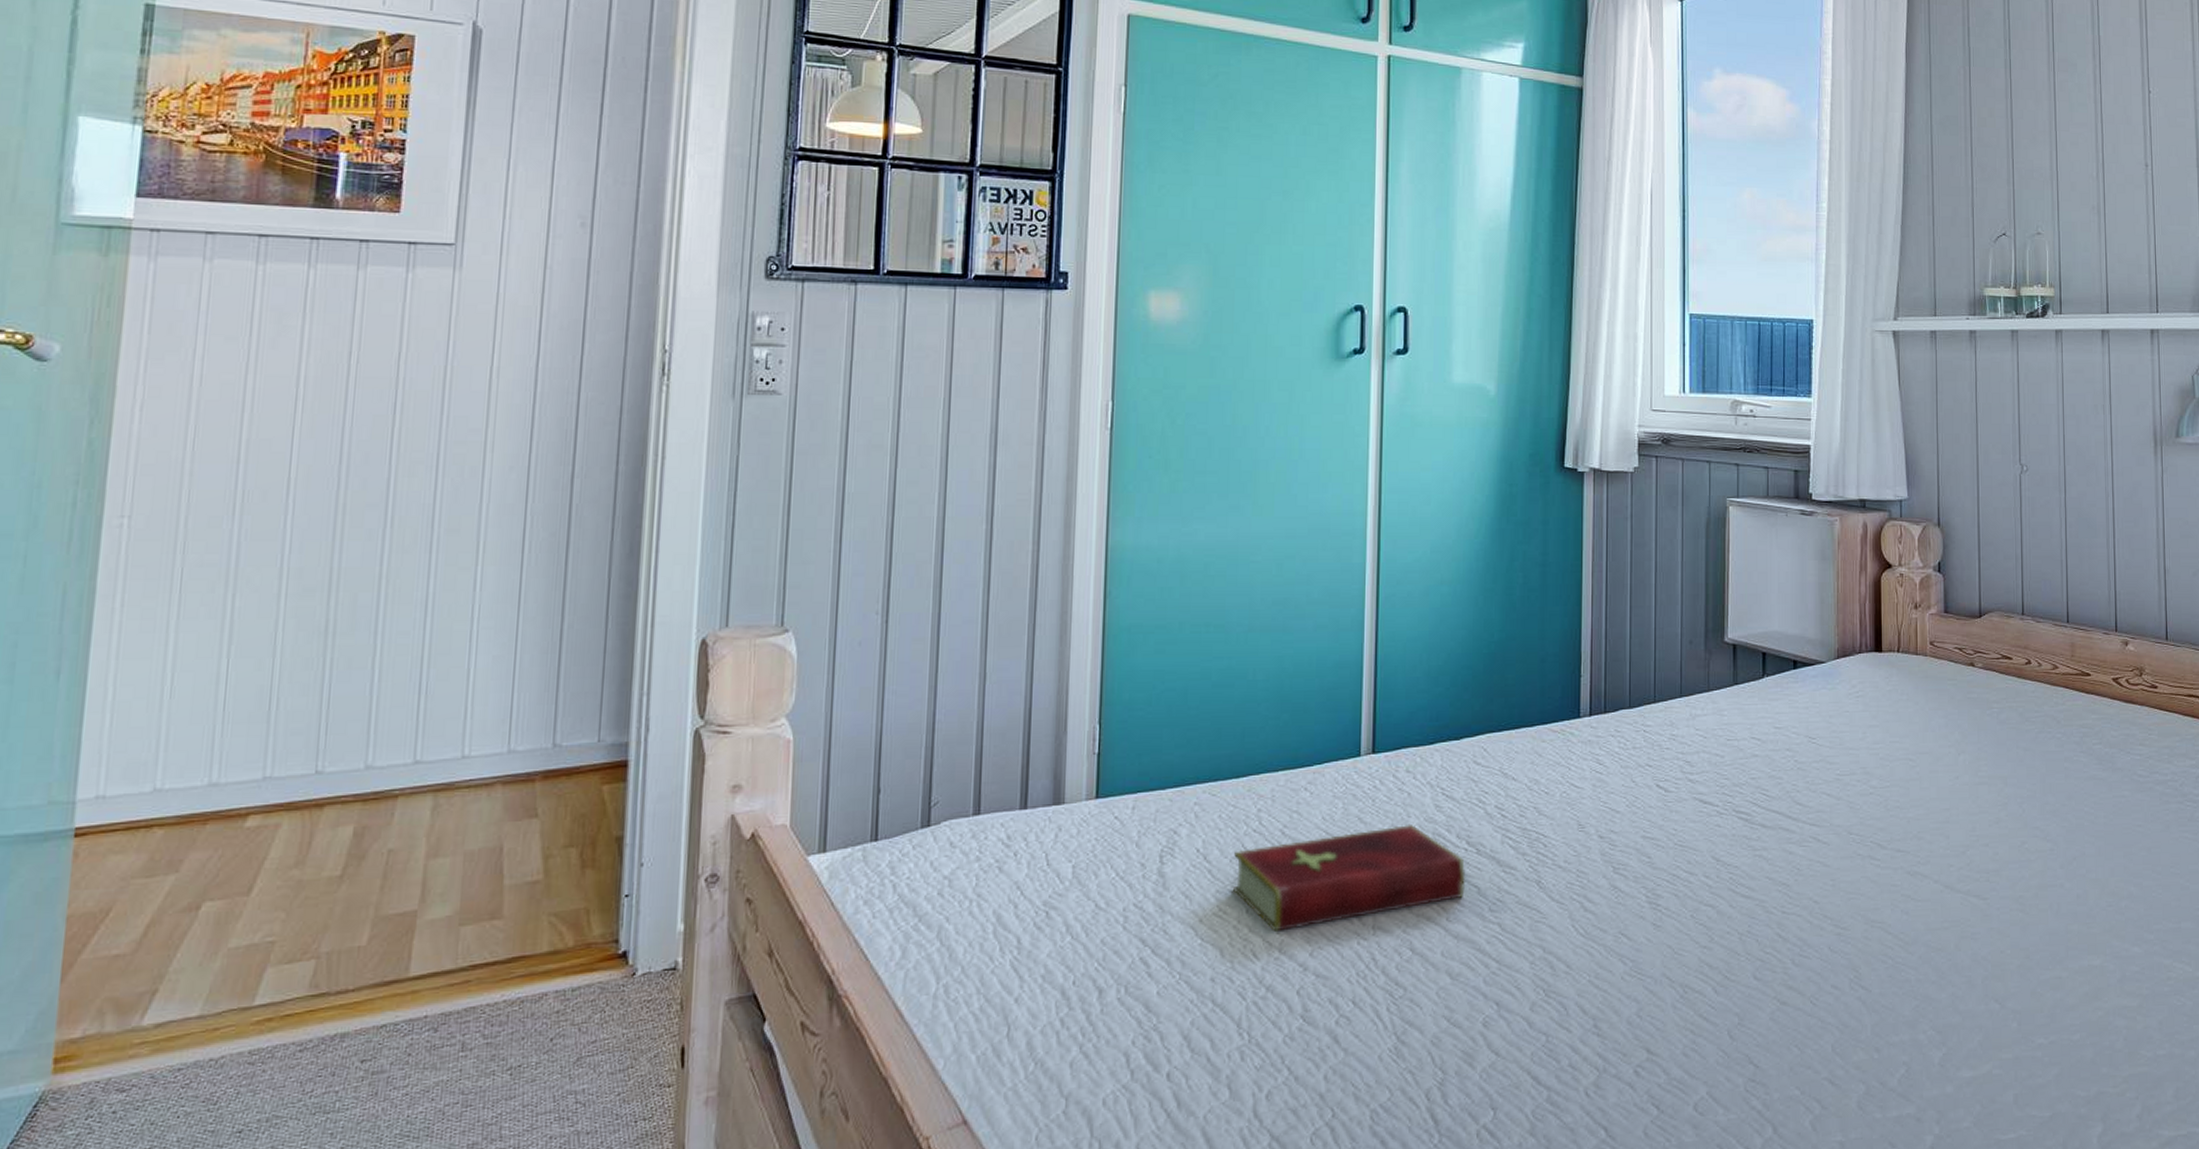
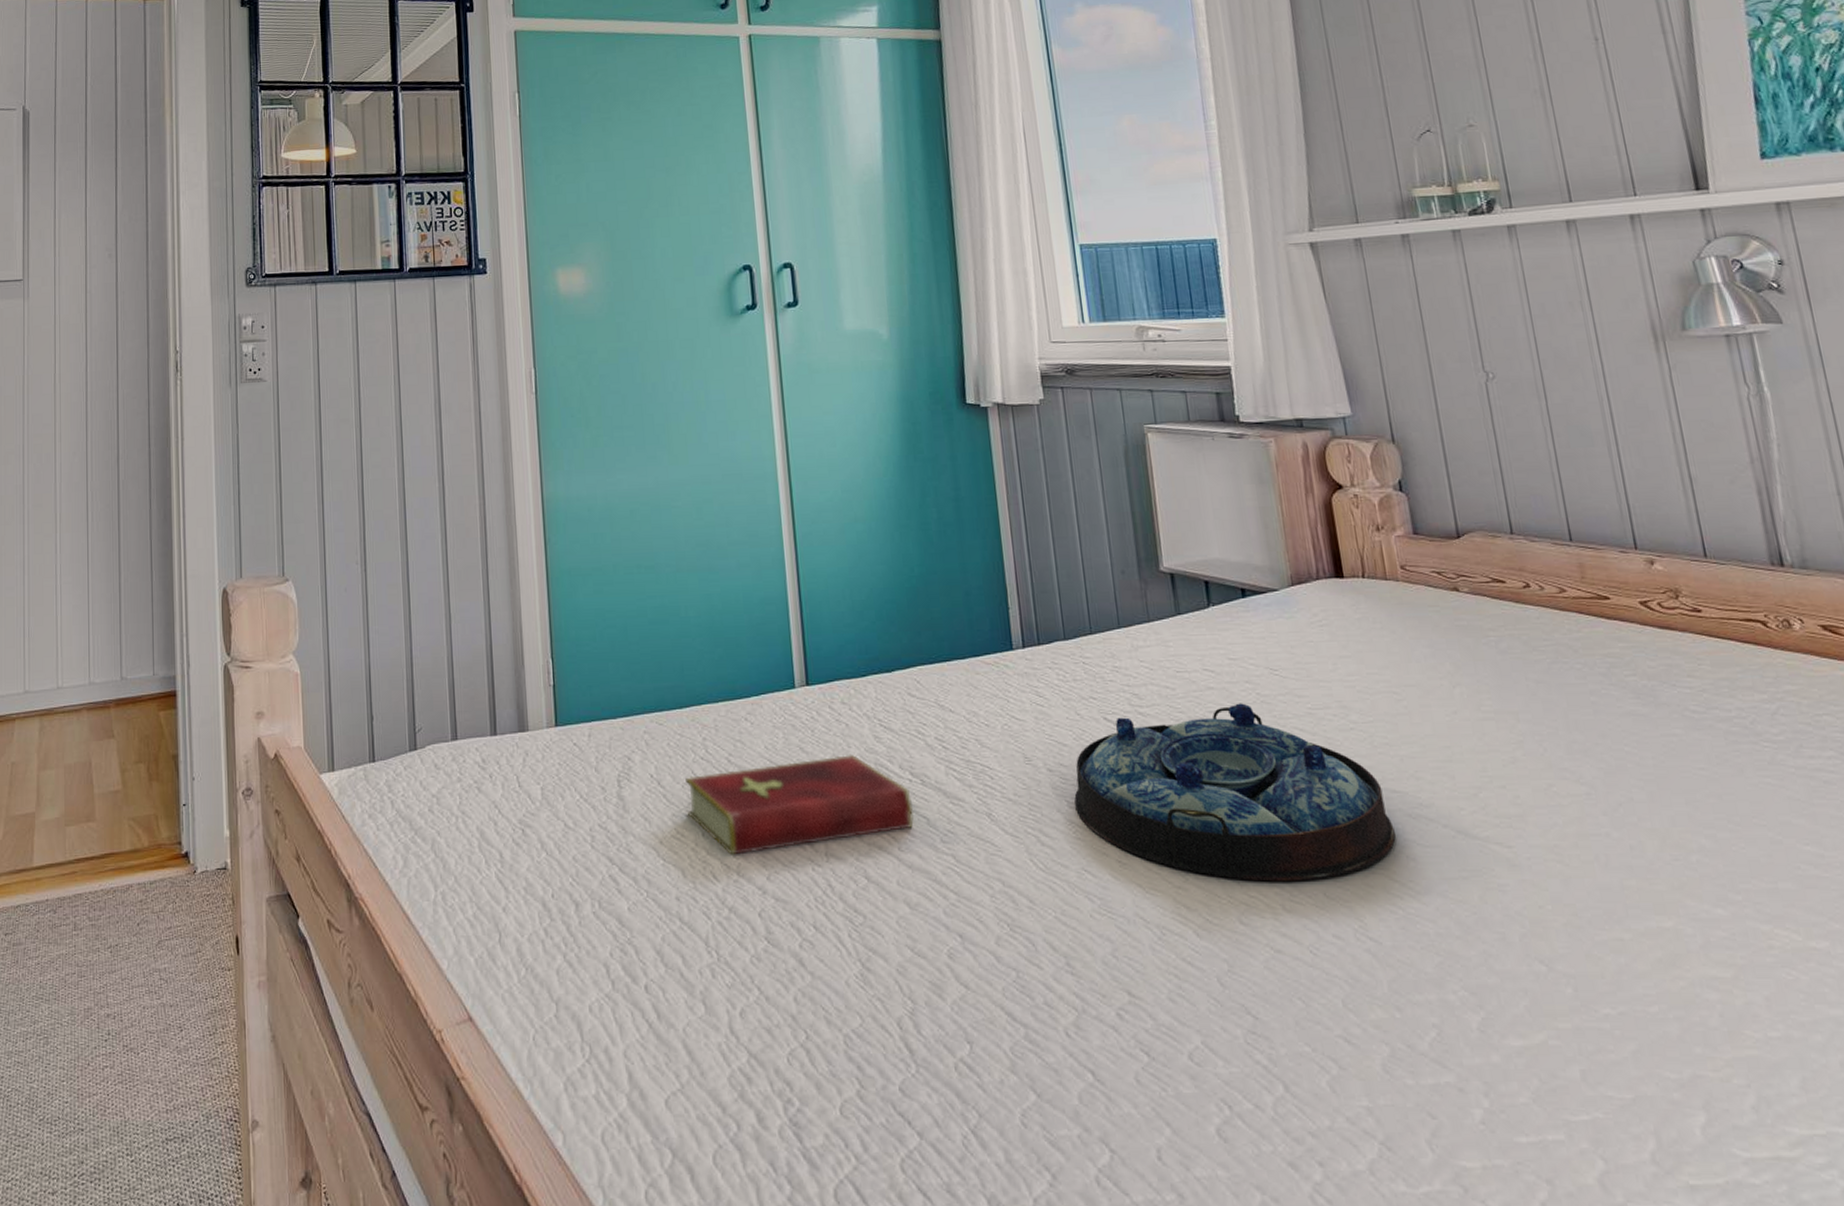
serving tray: none [1620,770,1895,938] -> present [1074,703,1396,882]

